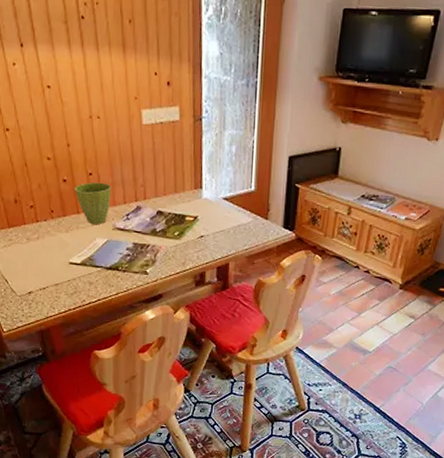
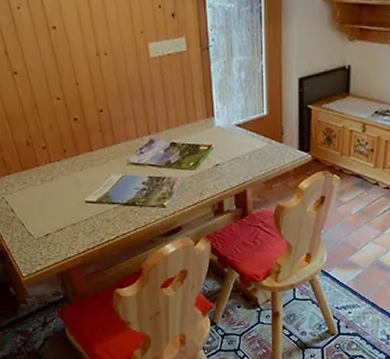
flower pot: present [74,182,111,225] -> none [86,118,123,162]

